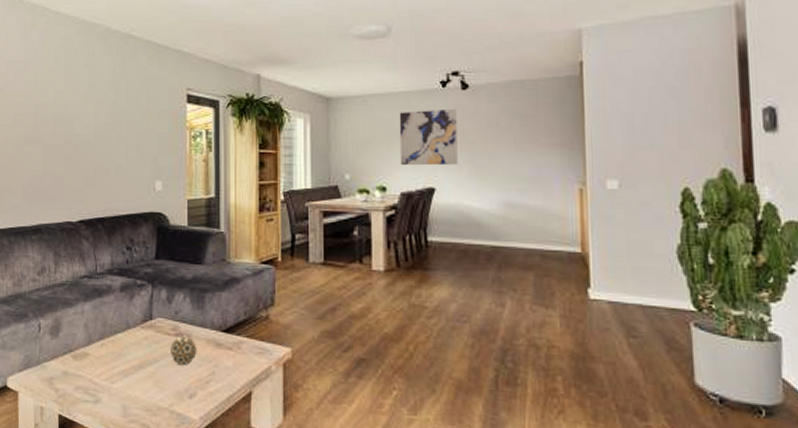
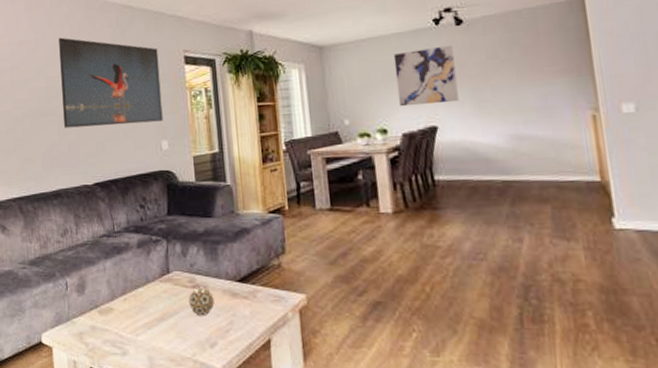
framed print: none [51,62,159,161] -> present [59,37,163,129]

